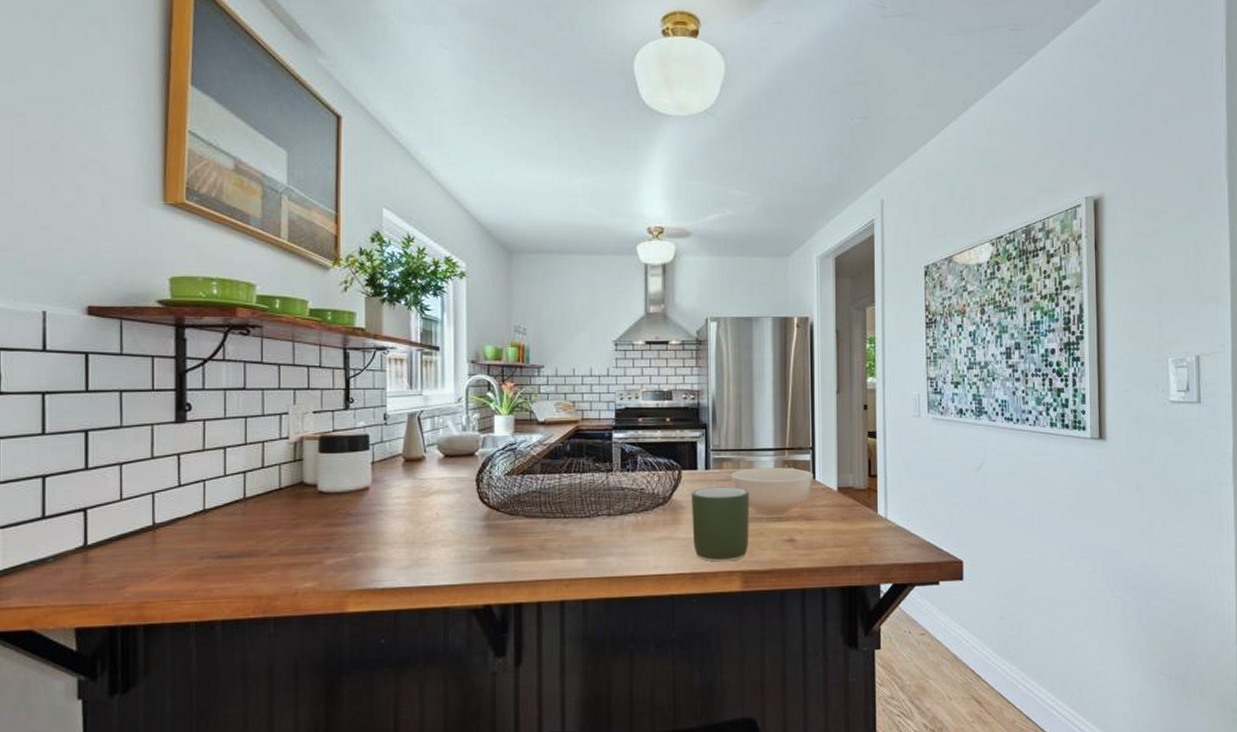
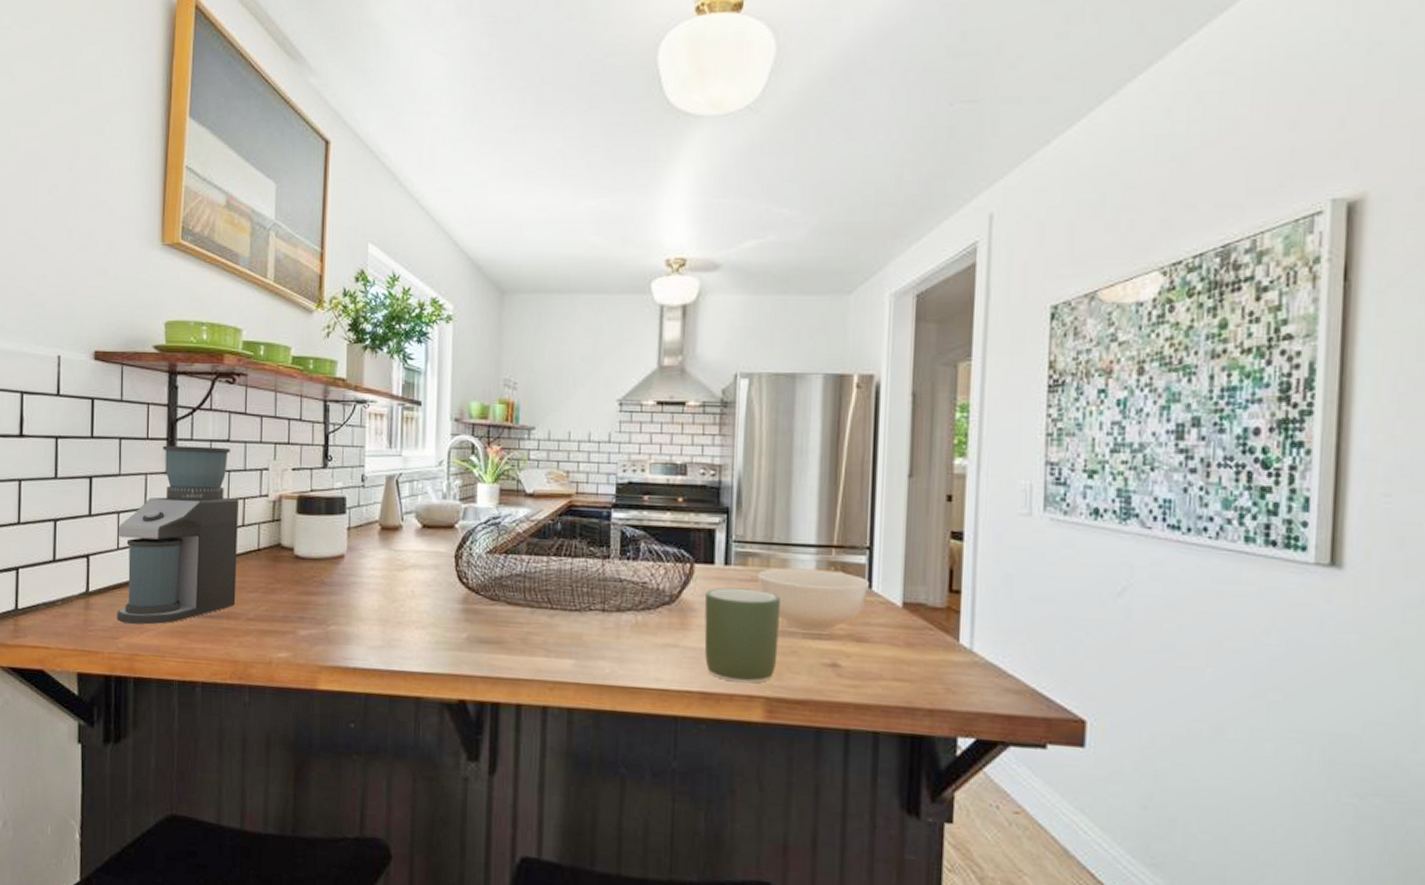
coffee grinder: none [120,395,257,573] -> present [117,445,239,625]

